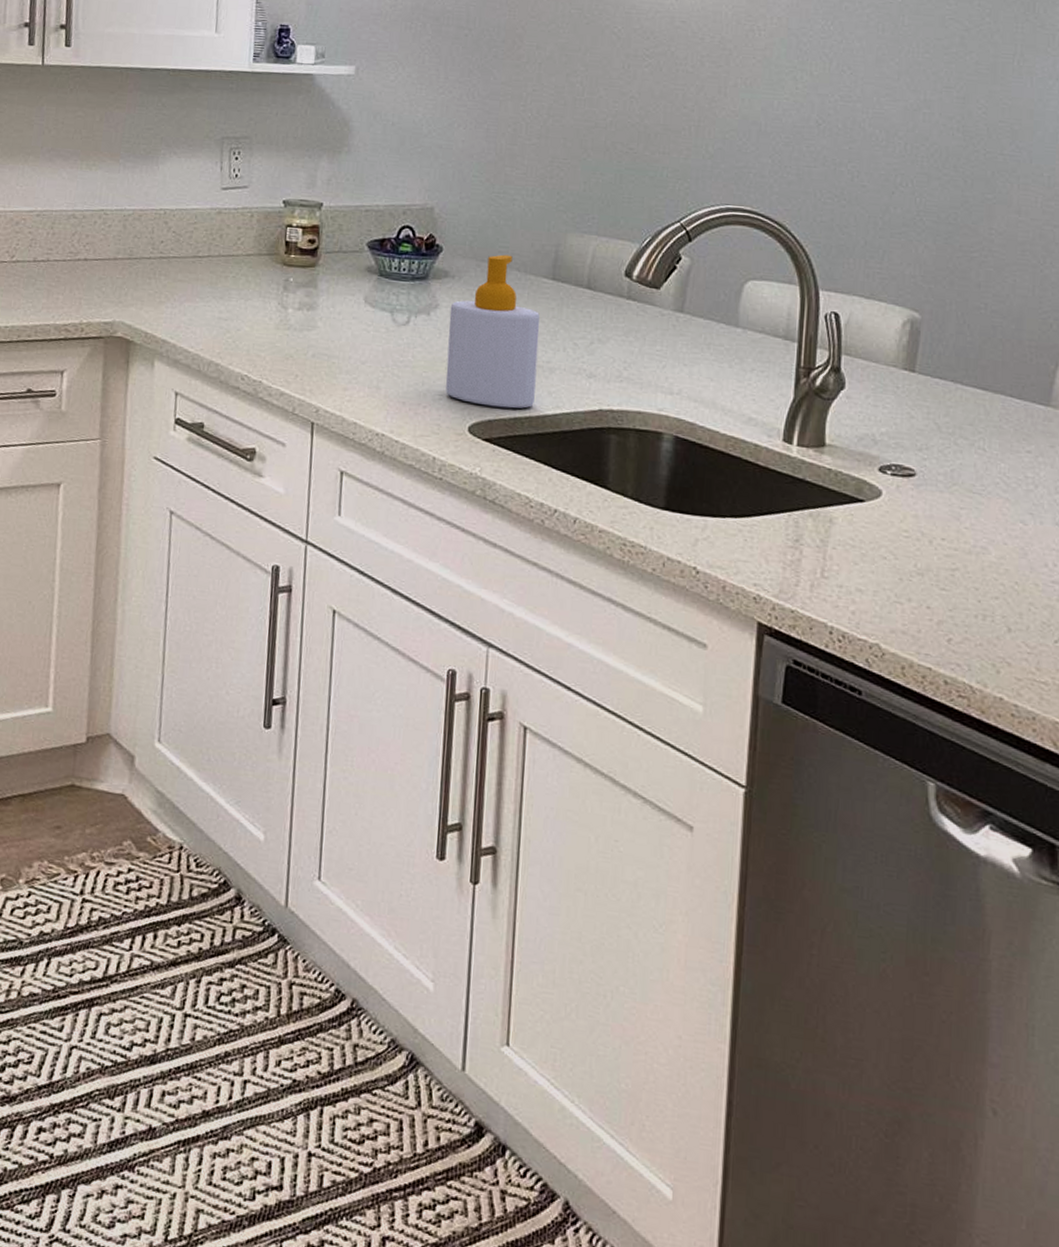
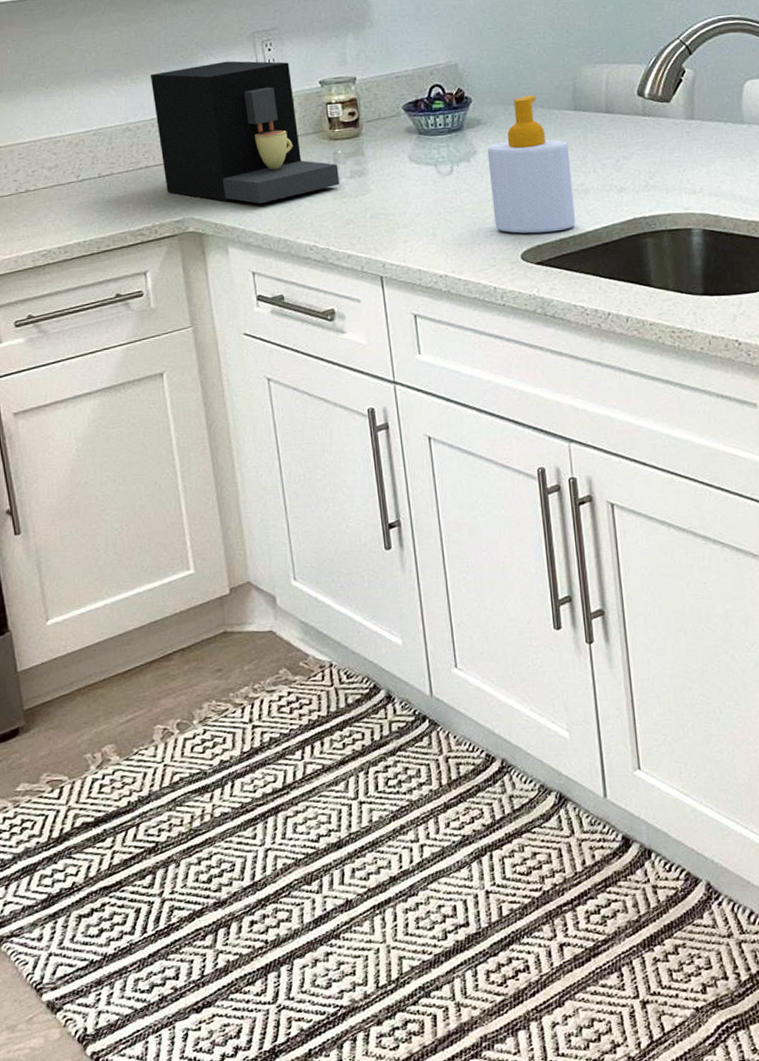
coffee maker: none [101,162,287,321] -> present [150,61,340,204]

